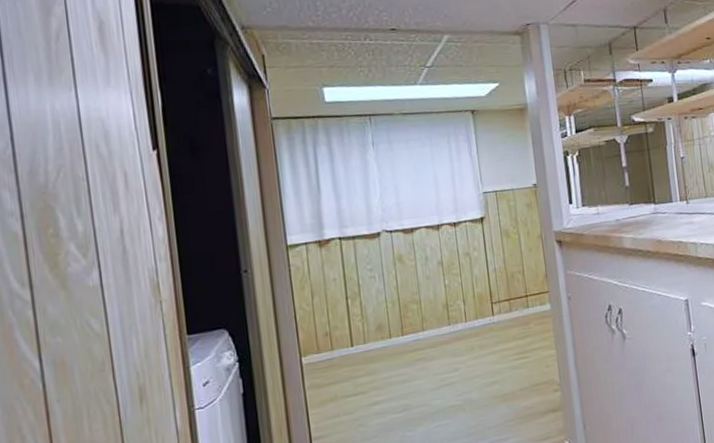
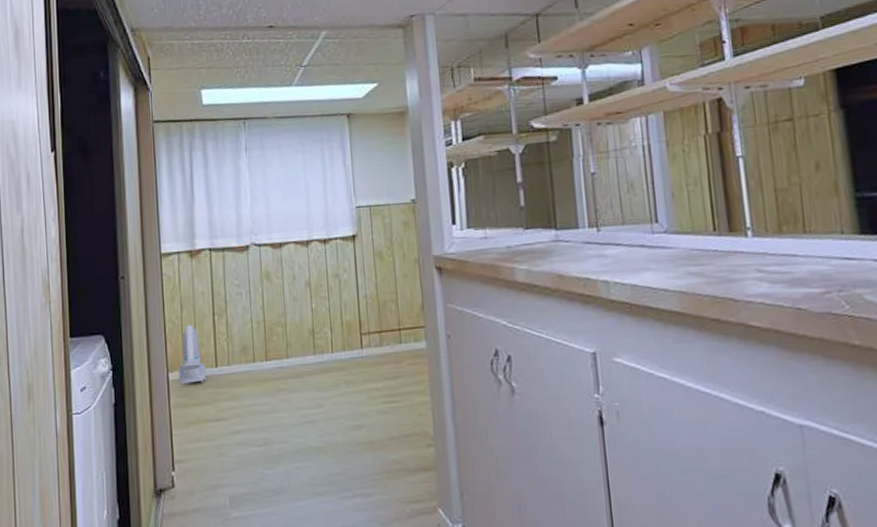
vacuum cleaner: none [312,309,342,368] -> present [178,324,206,386]

